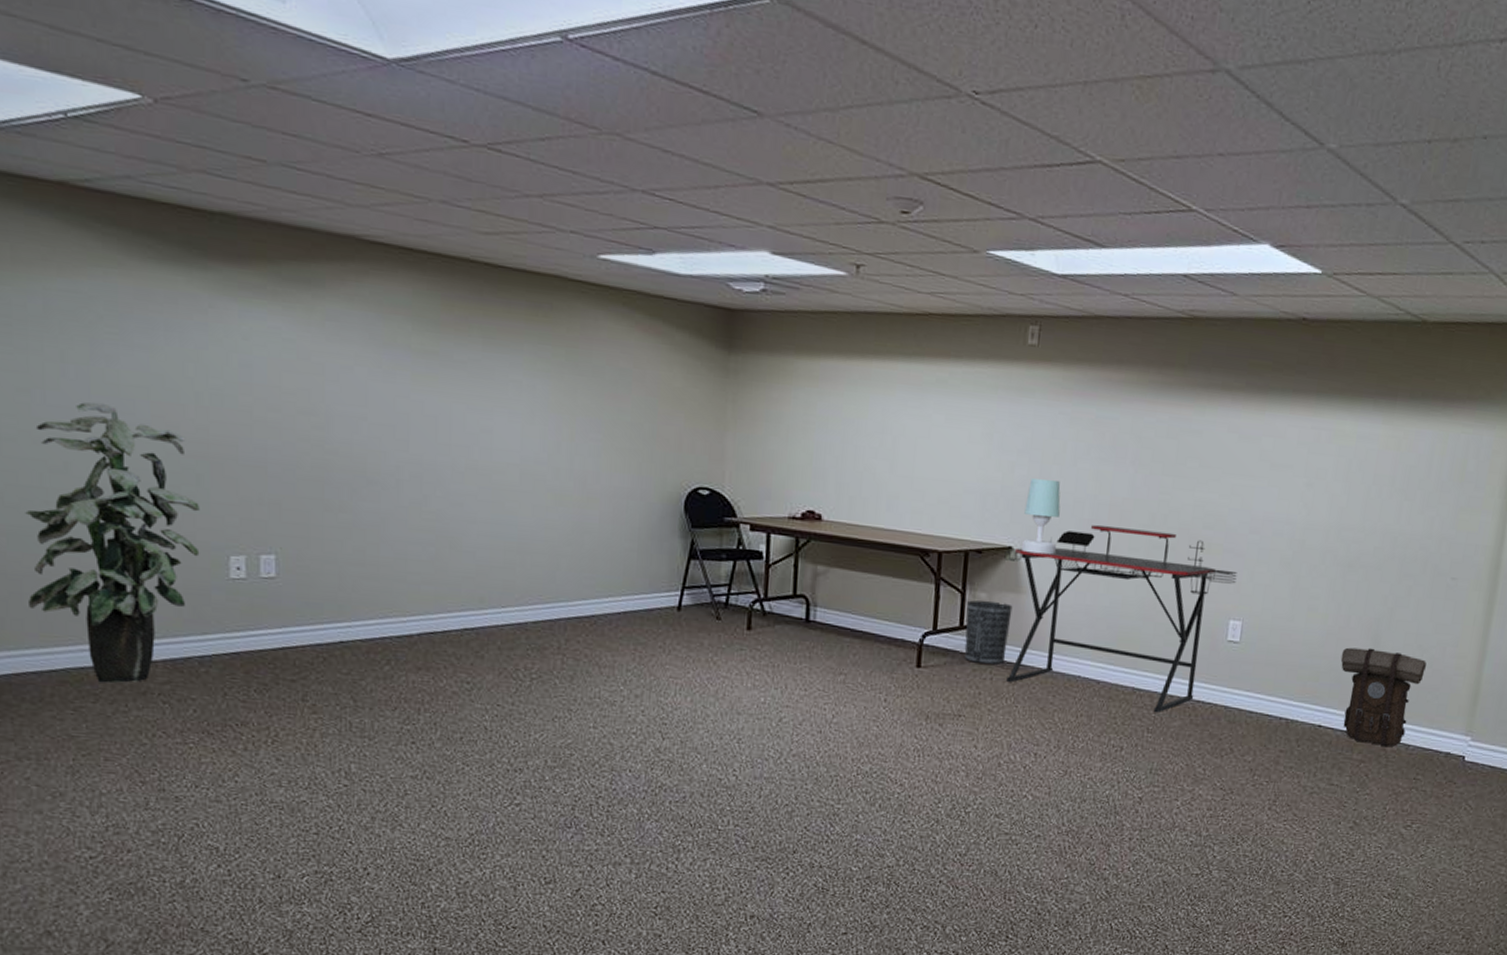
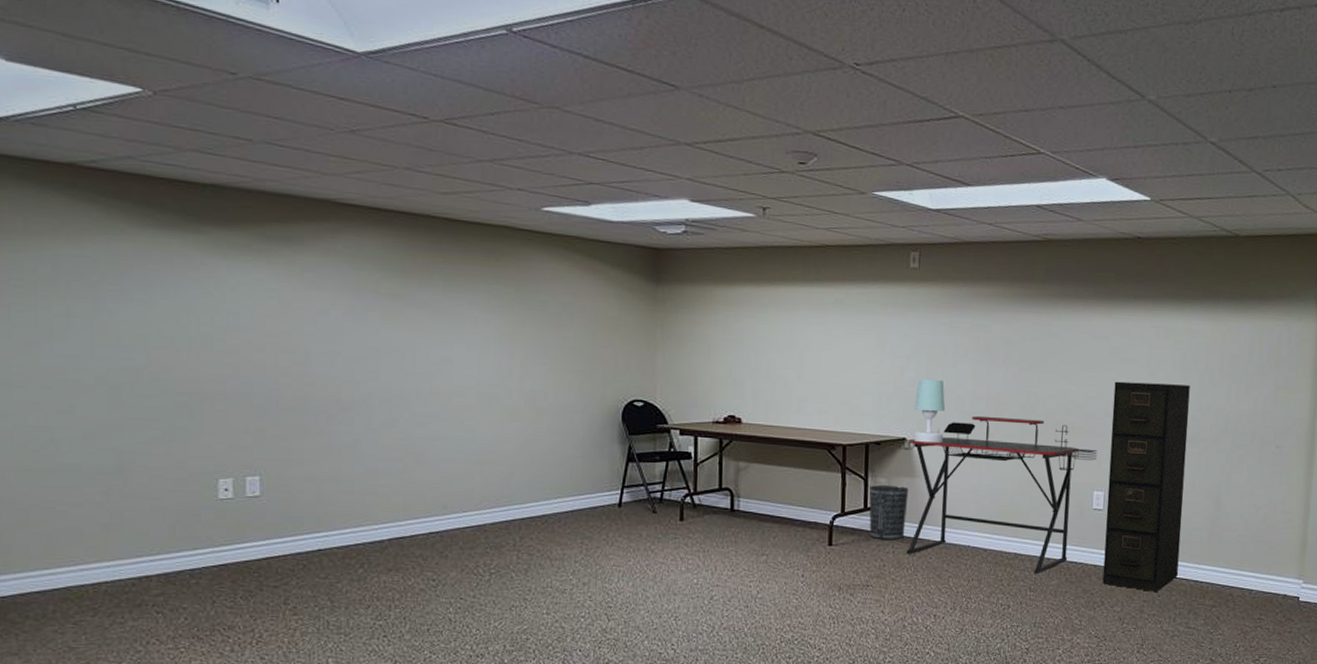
indoor plant: present [25,402,200,683] -> none [33,350,192,598]
filing cabinet: none [1233,491,1354,741] -> present [1102,381,1190,592]
backpack: present [1340,647,1427,747] -> none [1189,509,1261,593]

